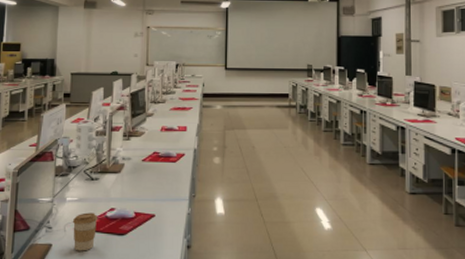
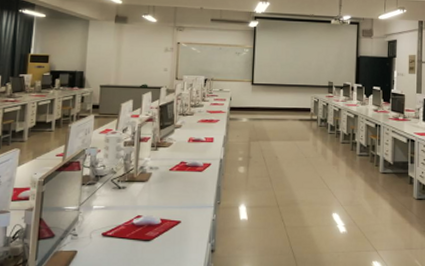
coffee cup: present [72,212,98,251] -> none [98,220,125,257]

